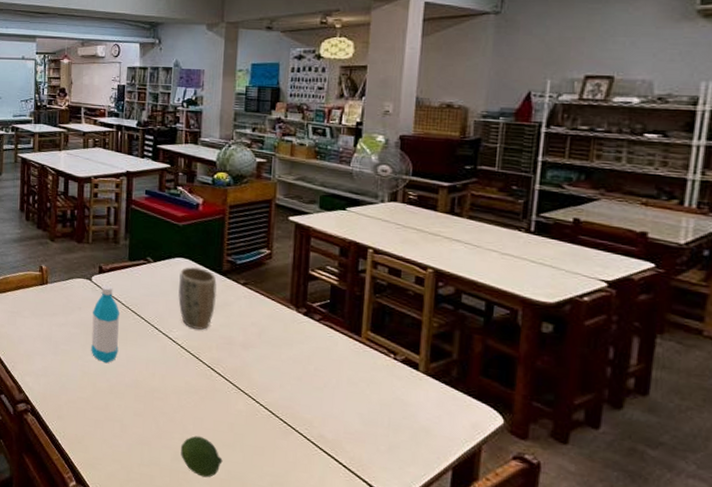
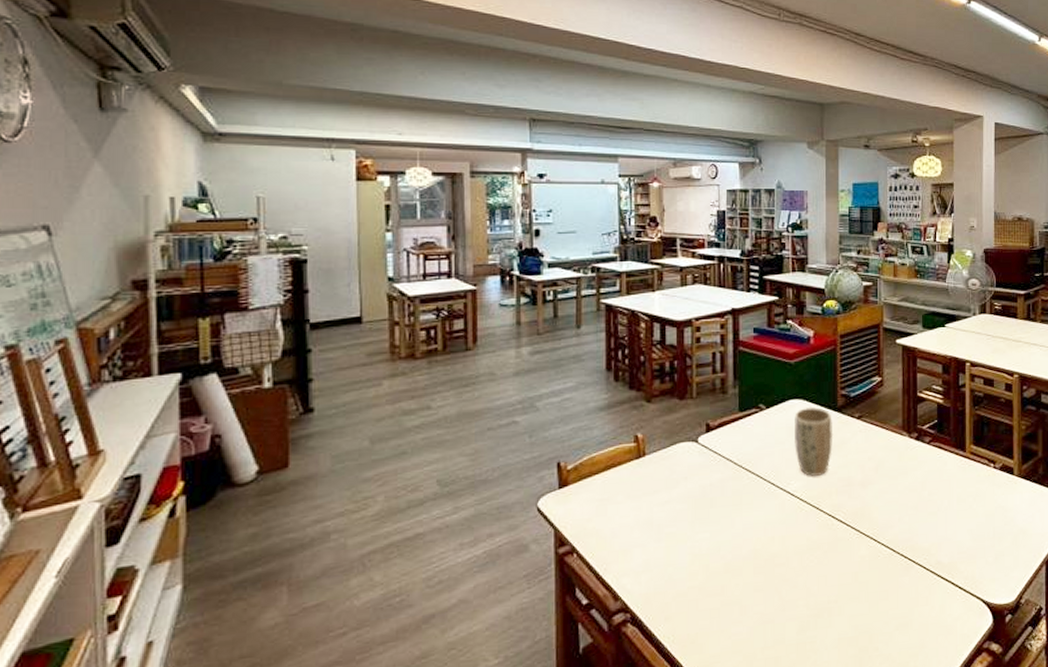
water bottle: present [91,285,120,364] -> none [701,444,733,538]
fruit: present [181,436,223,478] -> none [807,596,849,642]

